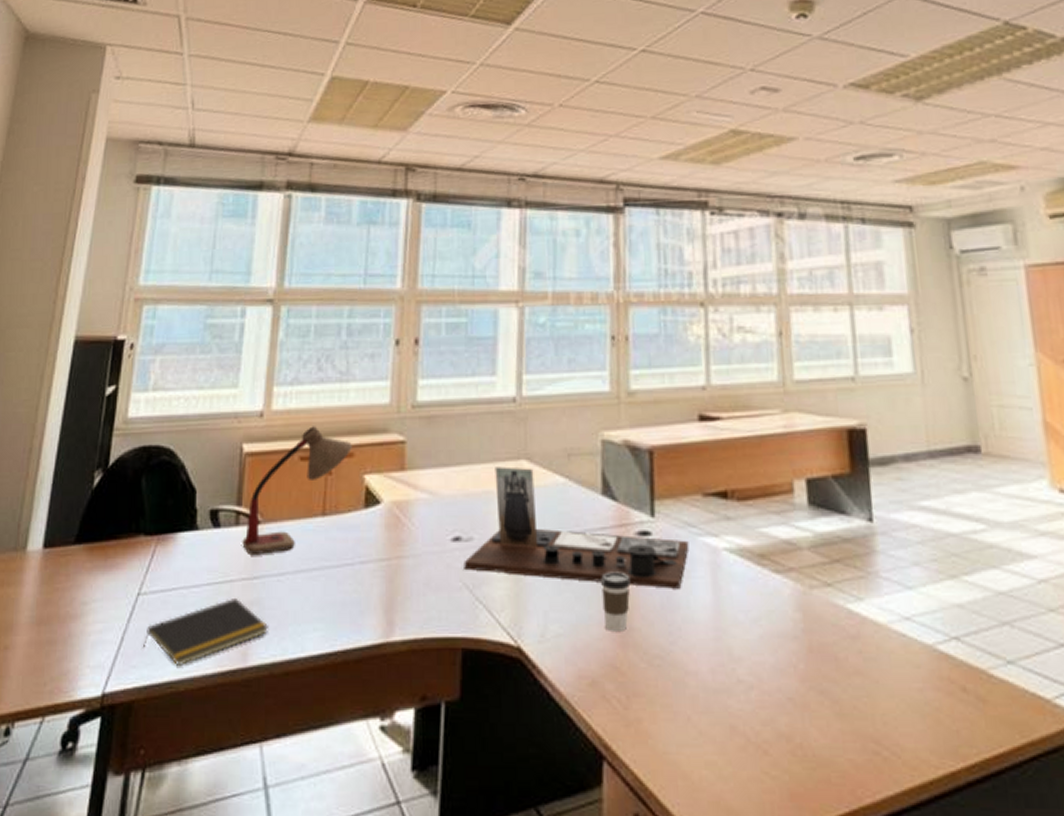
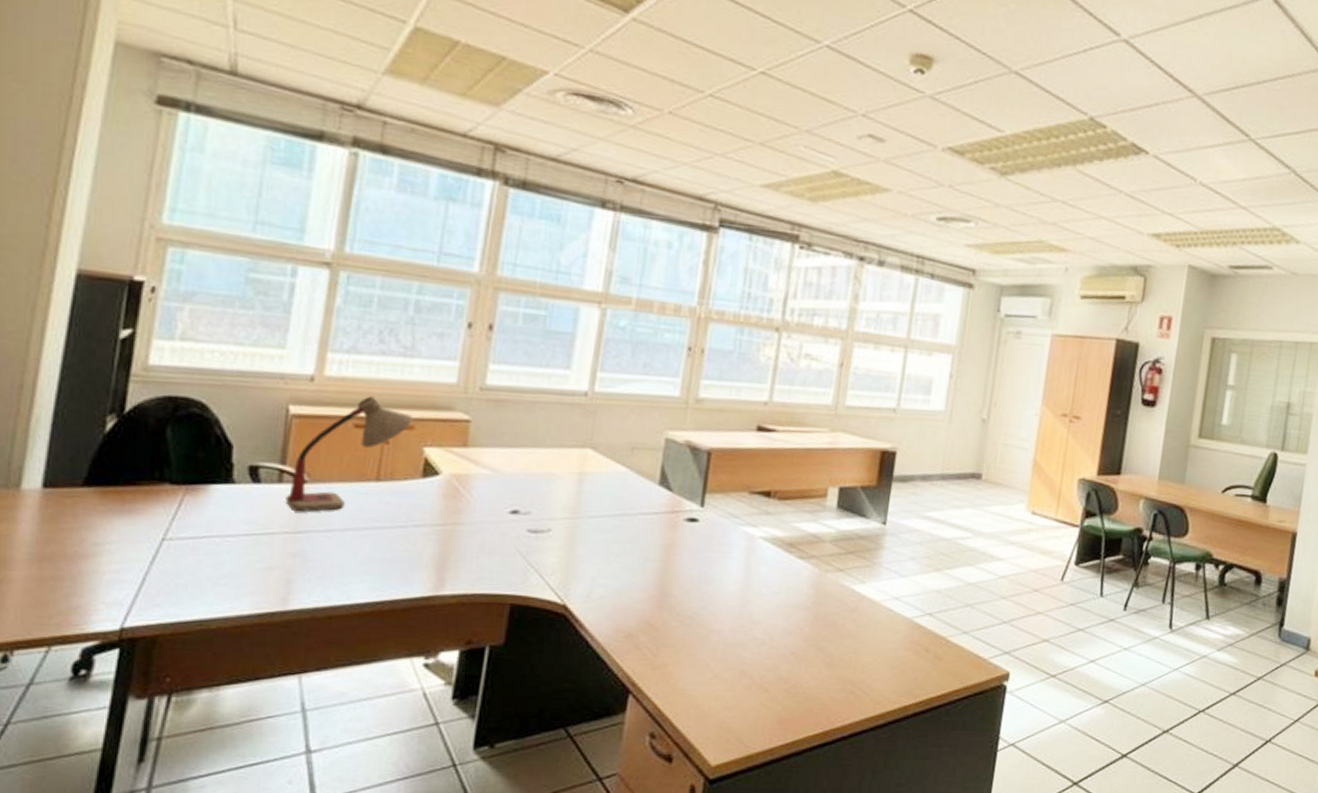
notepad: present [143,599,268,667] -> none [169,549,312,608]
desk organizer: present [464,466,690,589] -> none [519,452,731,566]
coffee cup: present [601,572,631,631] -> none [646,549,674,597]

